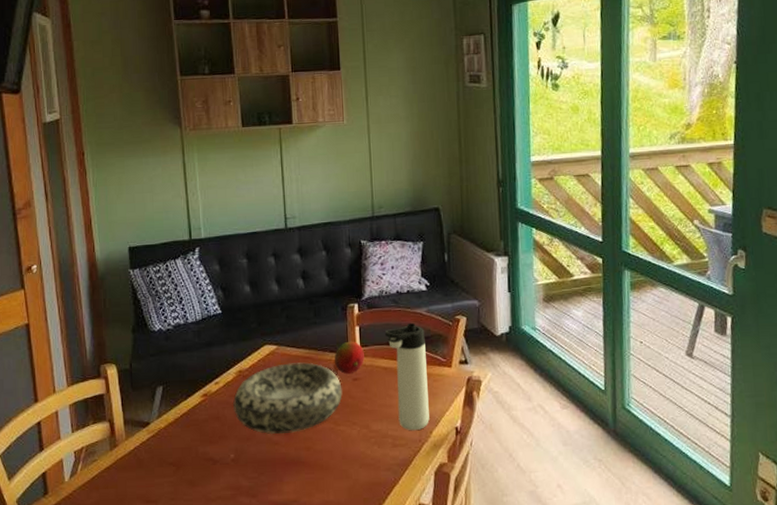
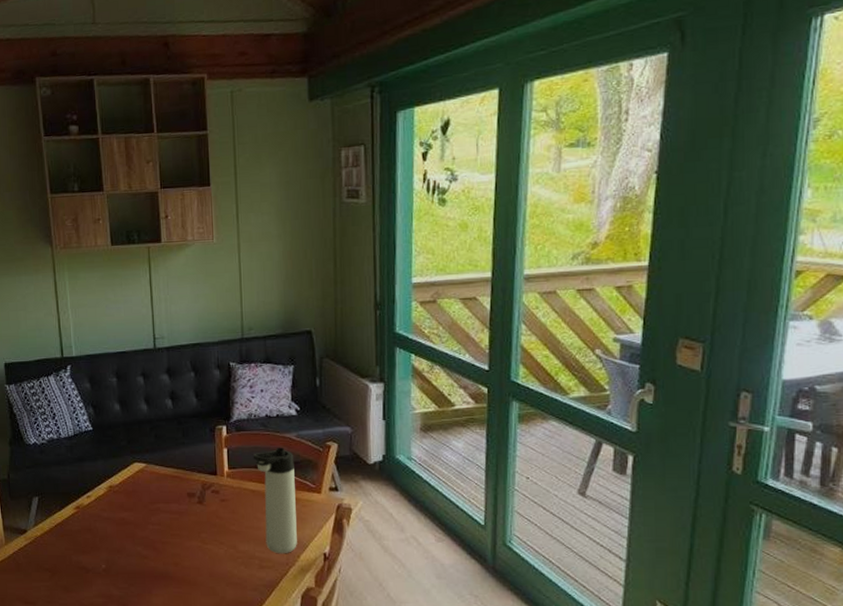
decorative bowl: present [232,362,343,435] -> none [103,481,210,549]
fruit: present [334,341,365,374] -> none [201,462,232,494]

